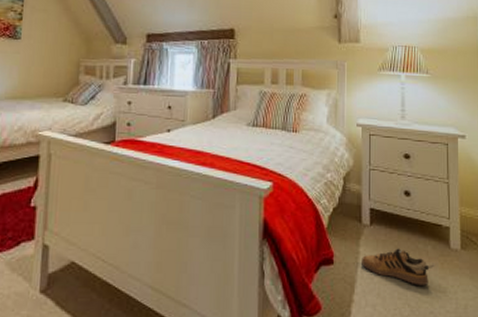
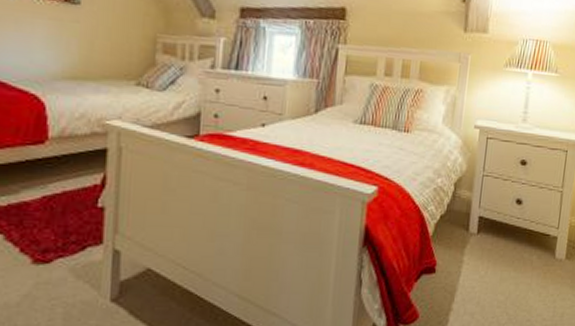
shoe: present [362,248,435,285] -> none [464,257,538,294]

